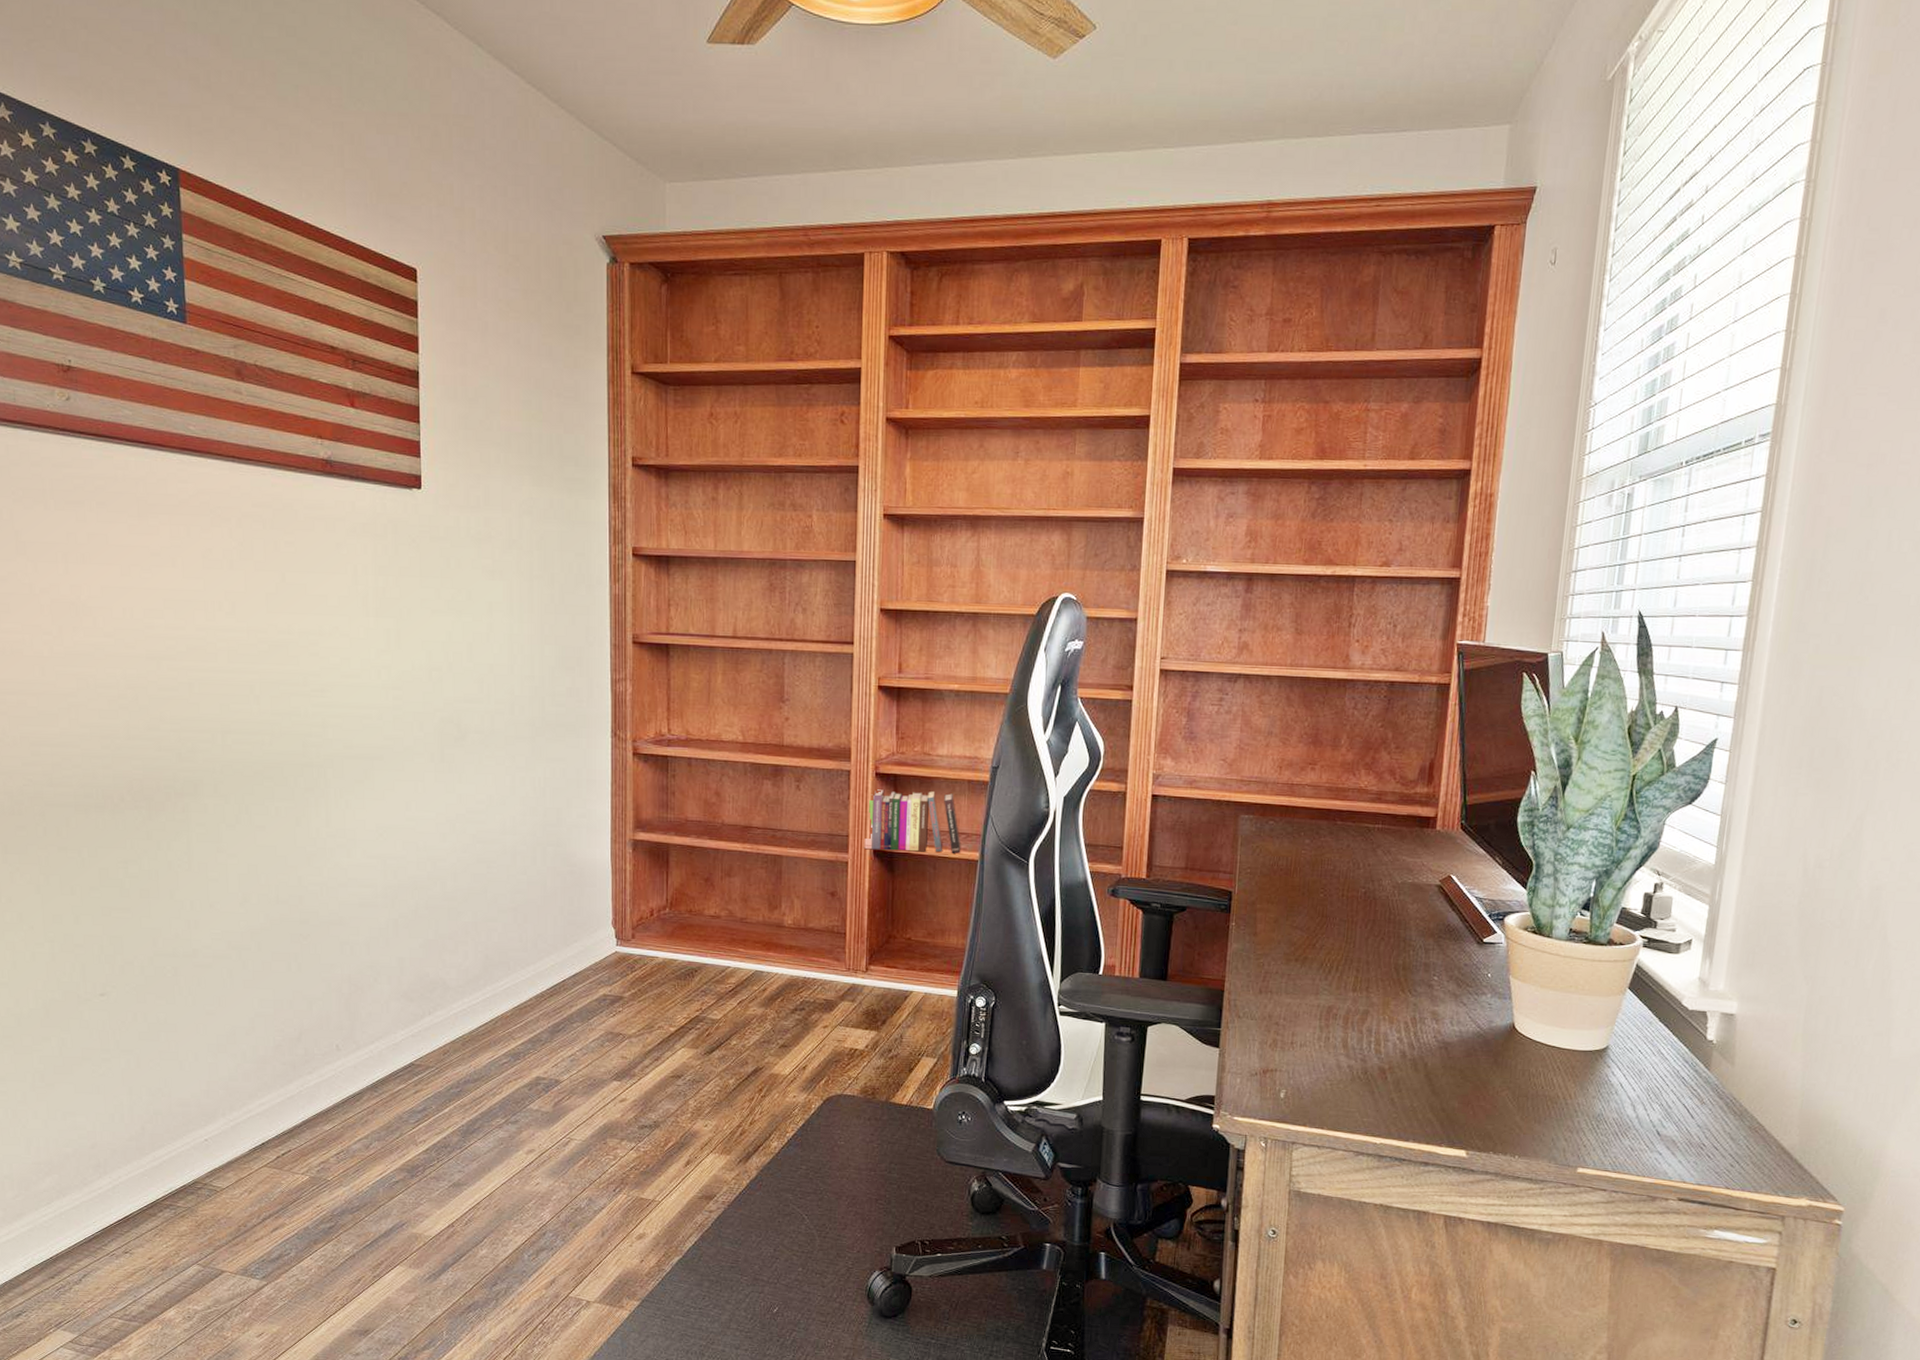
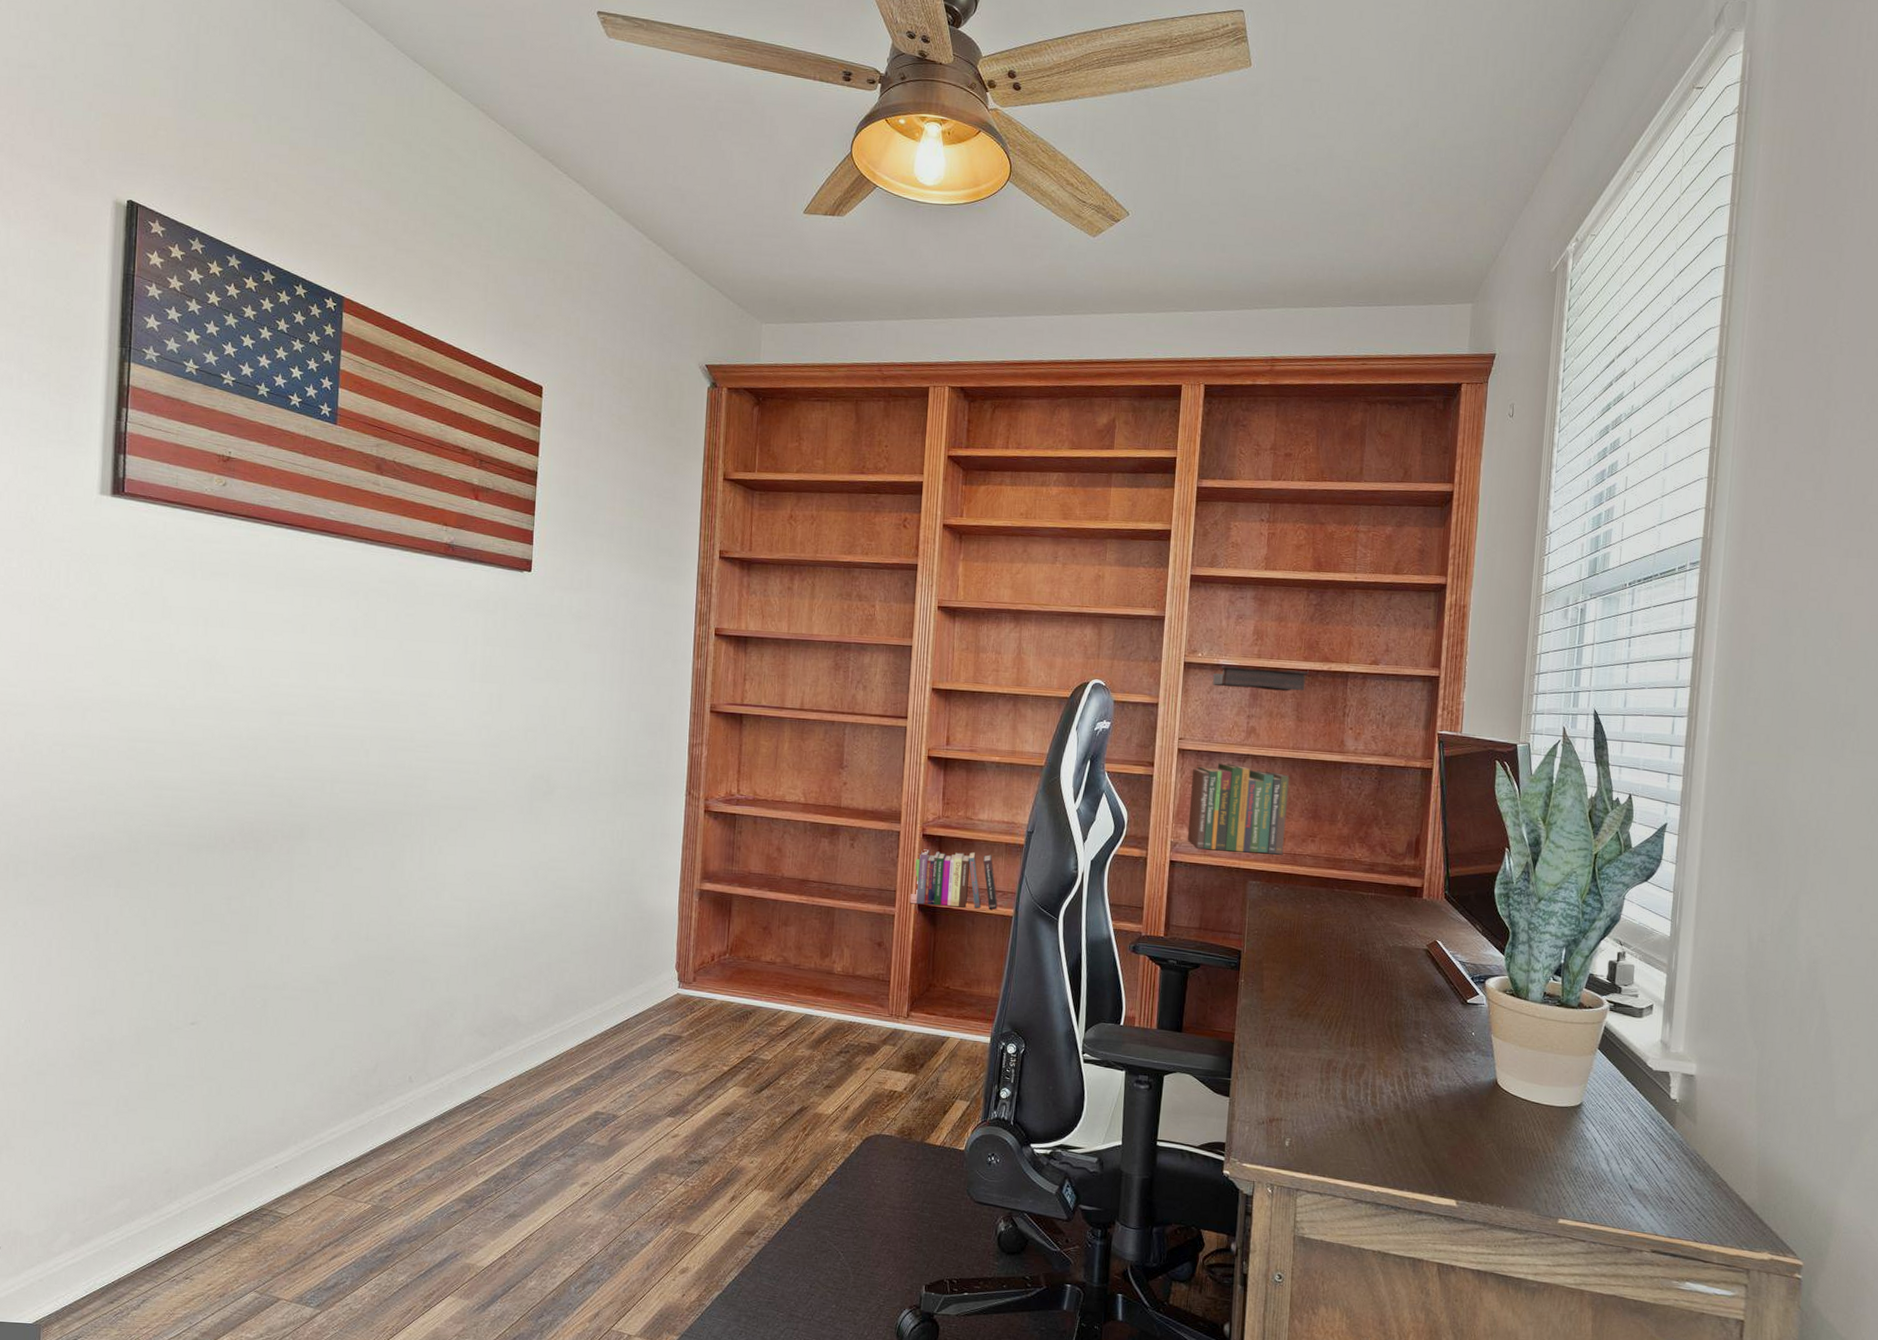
books: none [1171,684,1287,785] -> present [1187,763,1289,855]
decorative box: none [1199,573,1309,600] -> present [1213,666,1309,691]

